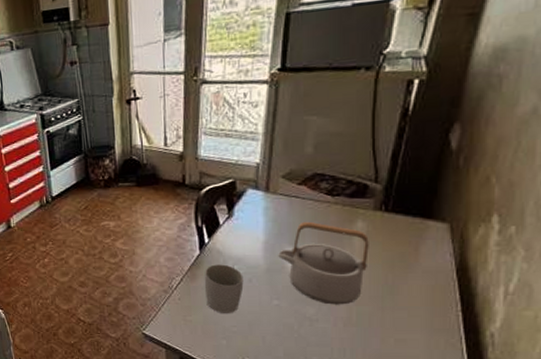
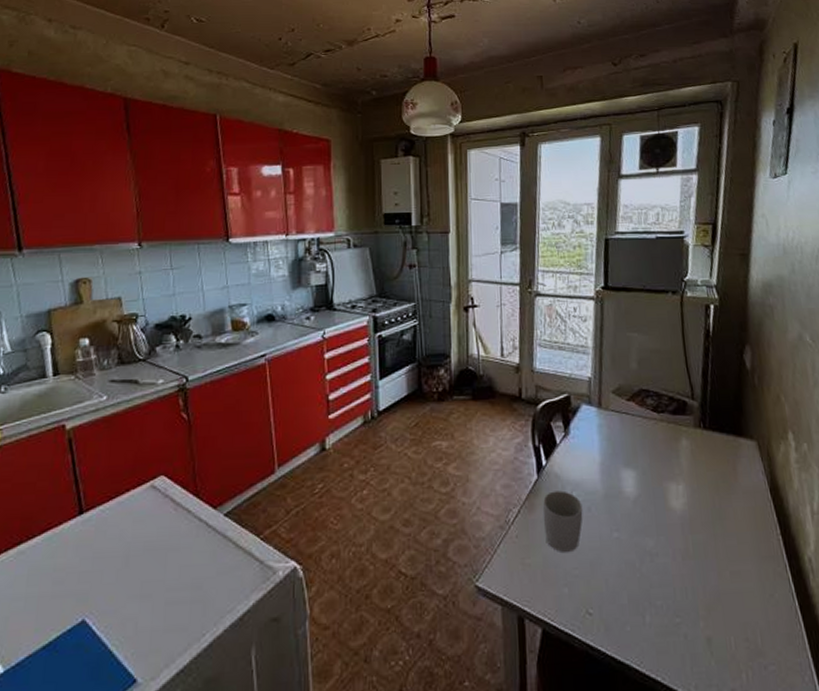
teapot: present [278,221,369,305] -> none [614,439,696,535]

